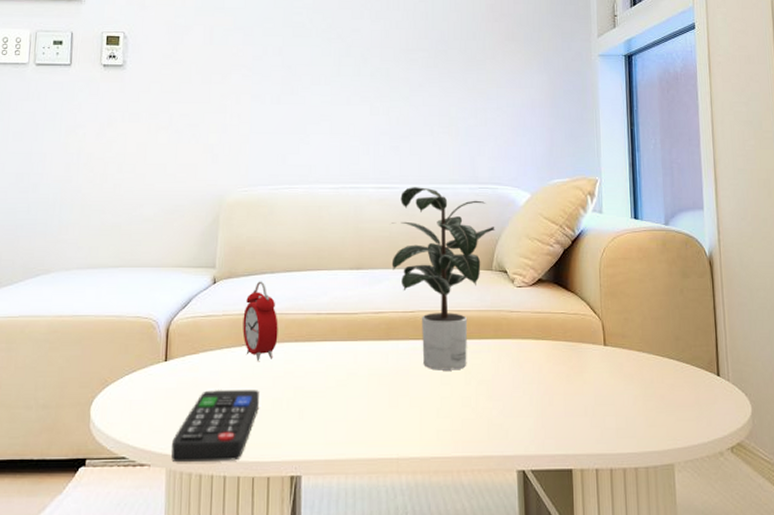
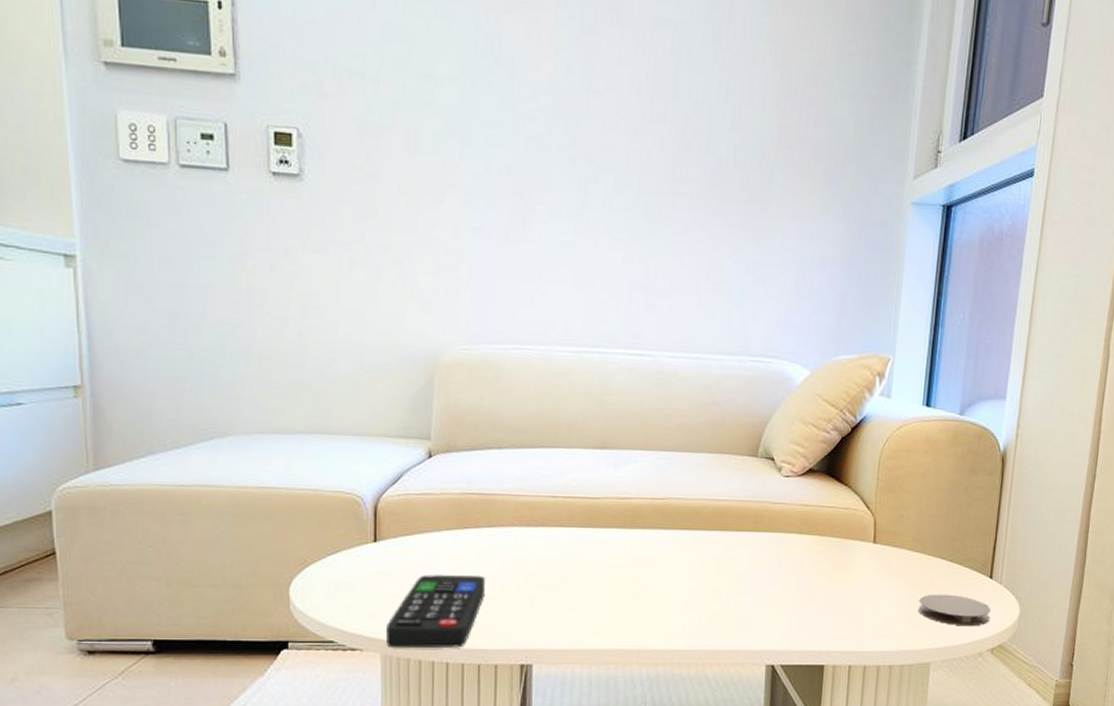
alarm clock: present [242,281,278,361] -> none [465,457,507,545]
potted plant: present [391,187,495,370] -> none [641,355,765,563]
coaster: none [654,393,725,425] -> present [918,594,991,627]

